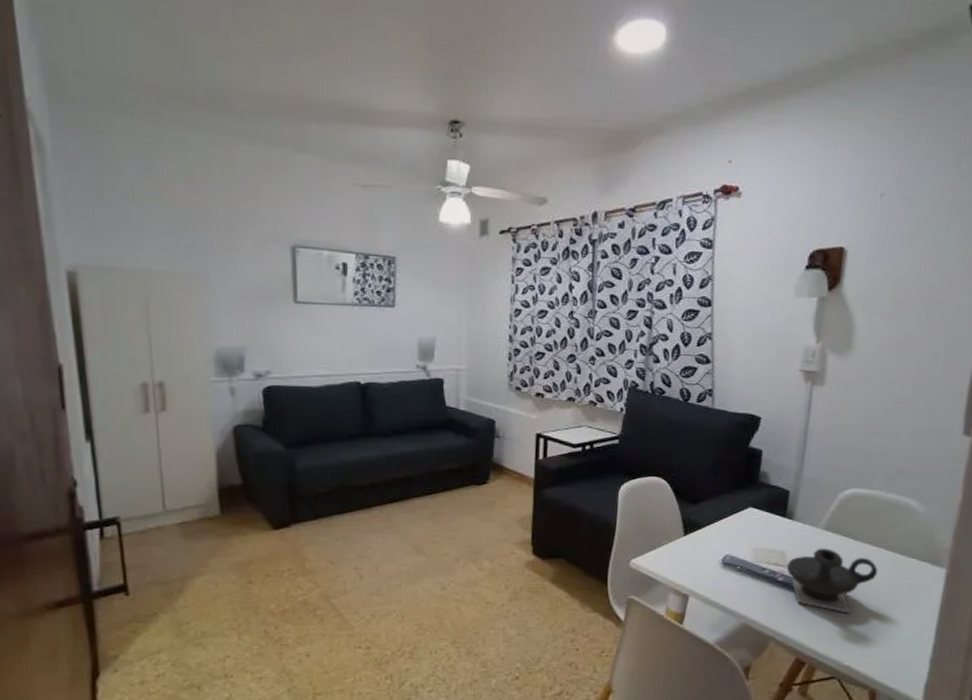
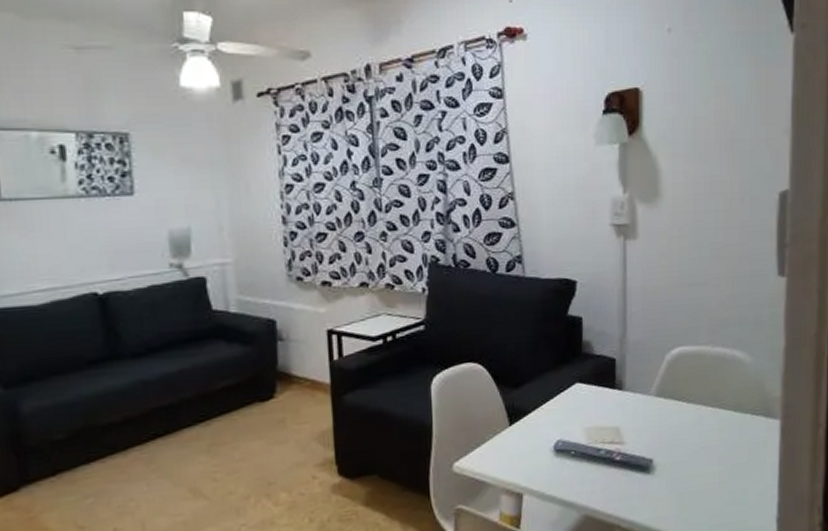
teapot: present [786,548,878,614] -> none [622,416,715,485]

